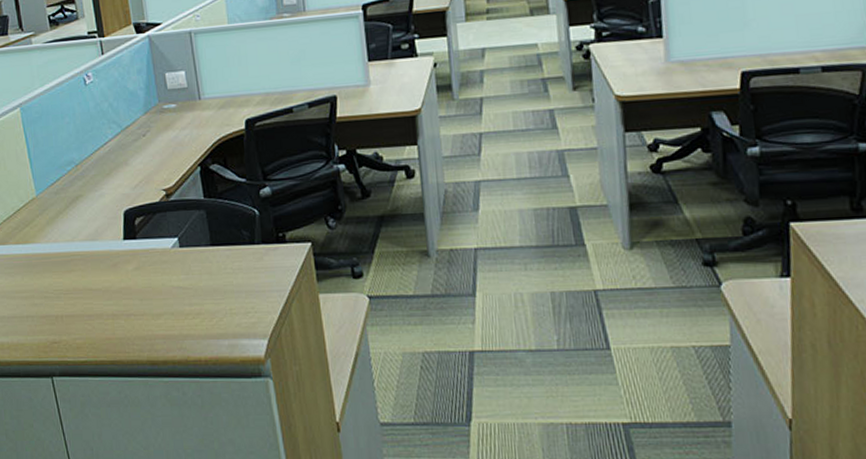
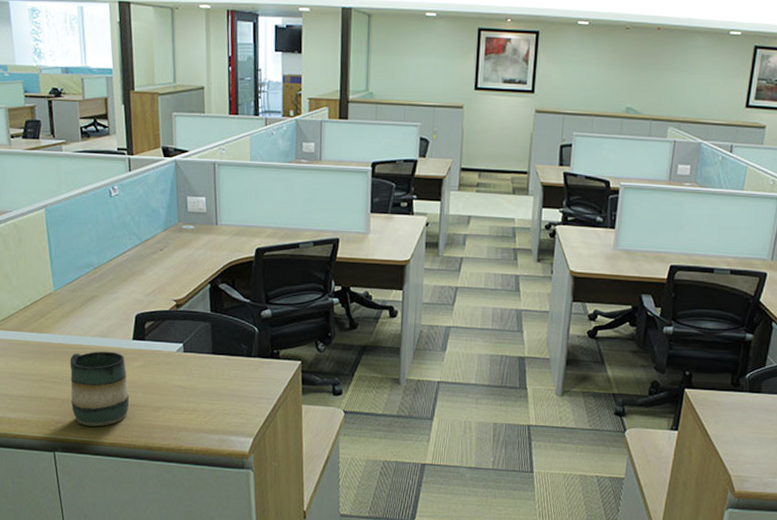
mug: none [59,255,127,344] -> present [70,351,130,427]

